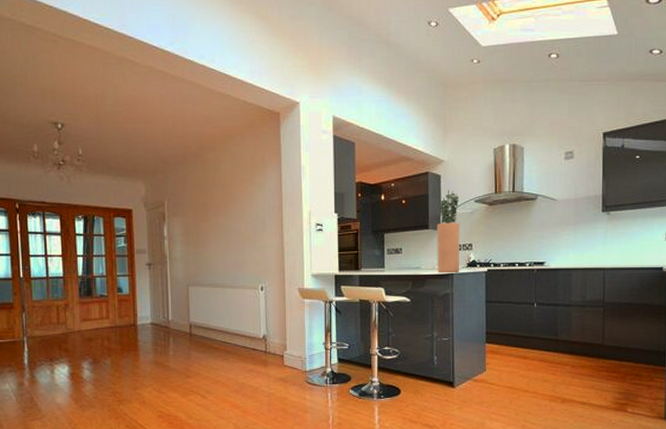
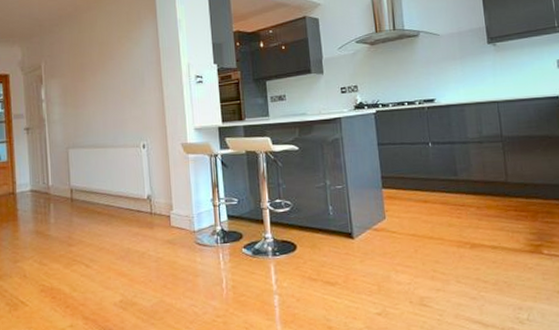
vase: present [437,190,460,273] -> none [319,32,348,118]

